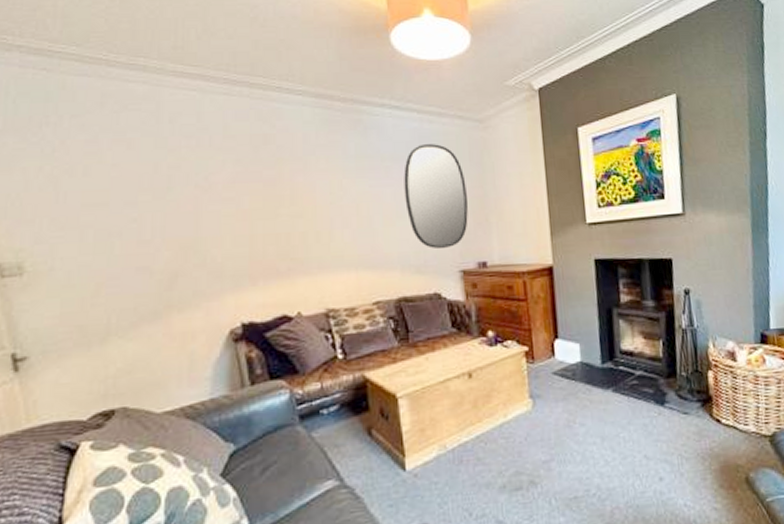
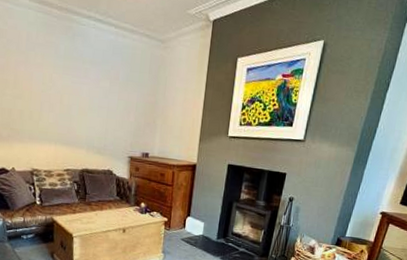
home mirror: present [404,144,468,248] -> none [96,54,144,138]

